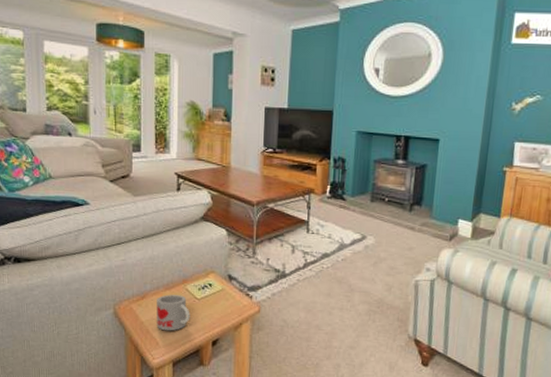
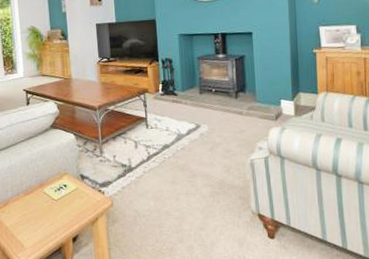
mug: present [157,294,190,331] -> none [18,198,50,233]

